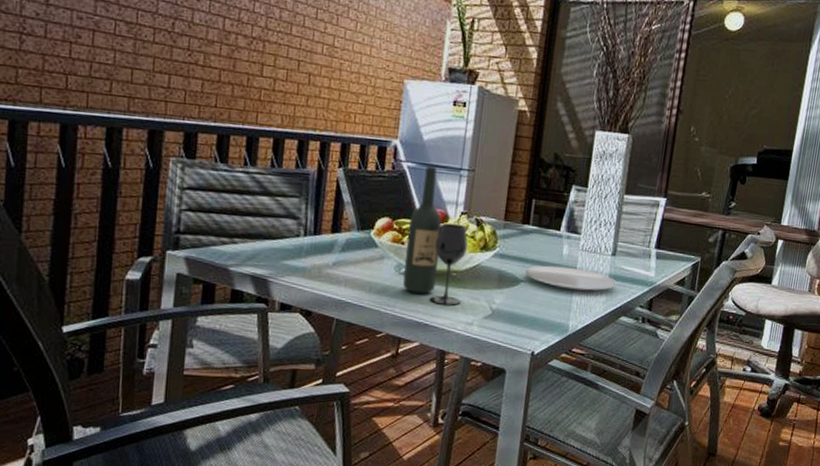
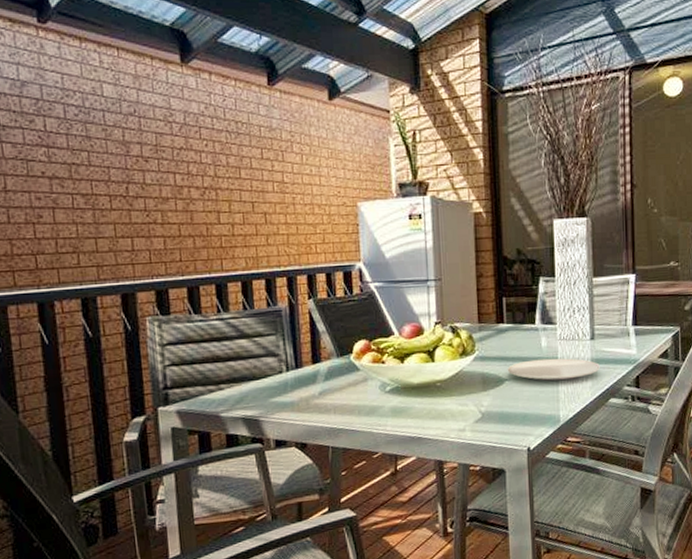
wine bottle: present [403,166,442,294] -> none [385,283,422,409]
wineglass: present [429,222,468,305] -> none [415,334,449,416]

